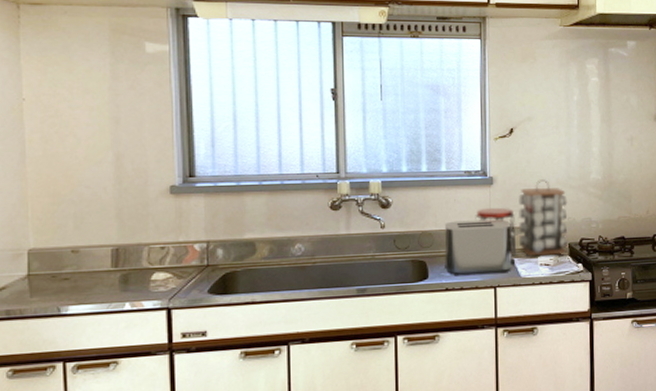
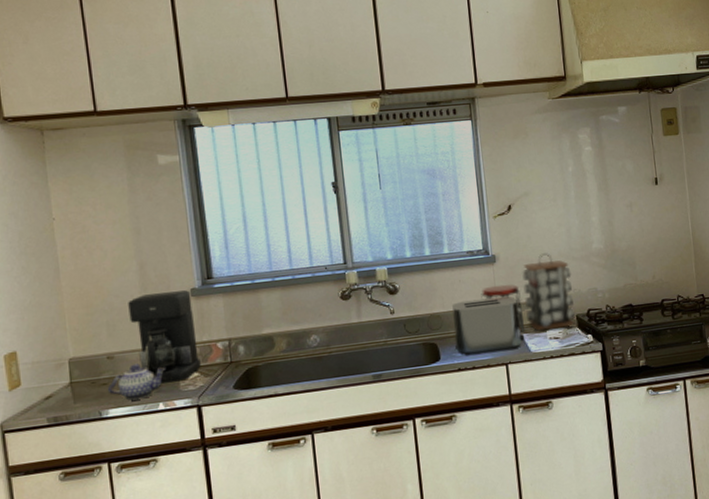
teapot: none [69,260,137,298] -> present [107,363,167,401]
coffee maker: none [100,187,175,283] -> present [128,290,201,384]

